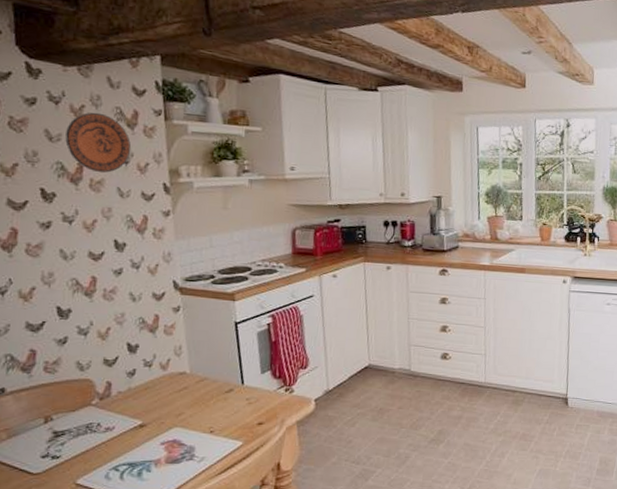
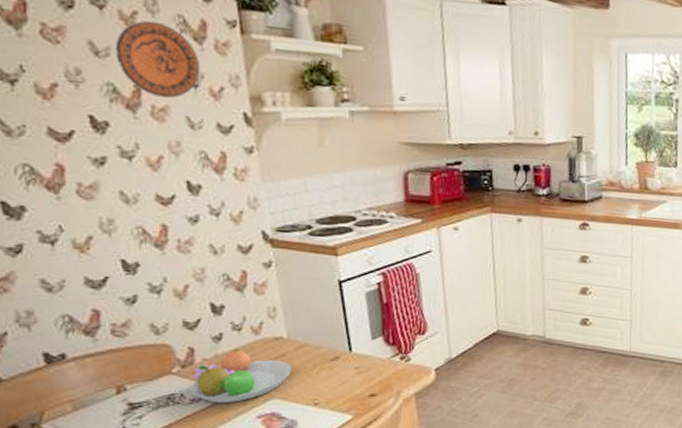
fruit bowl: none [106,382,193,432] -> present [190,348,292,404]

